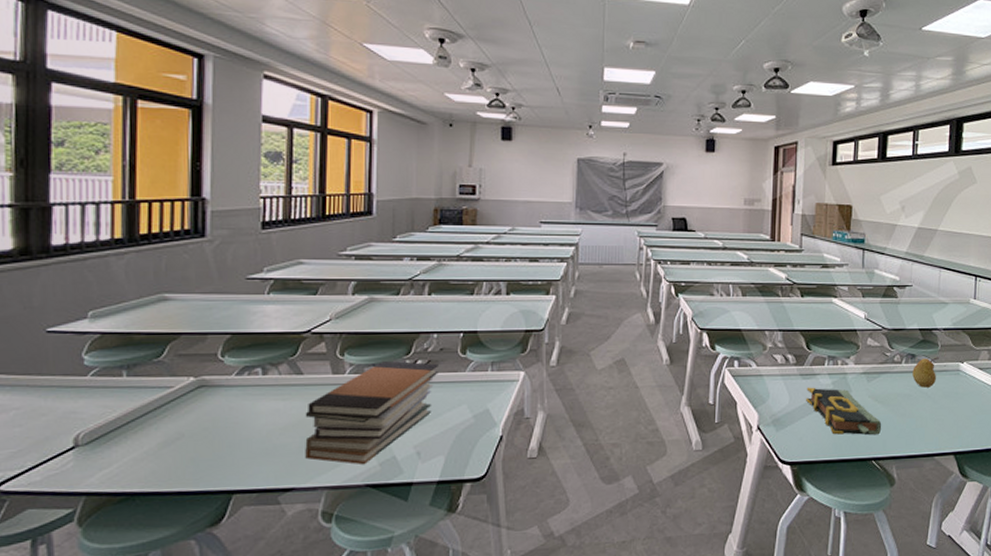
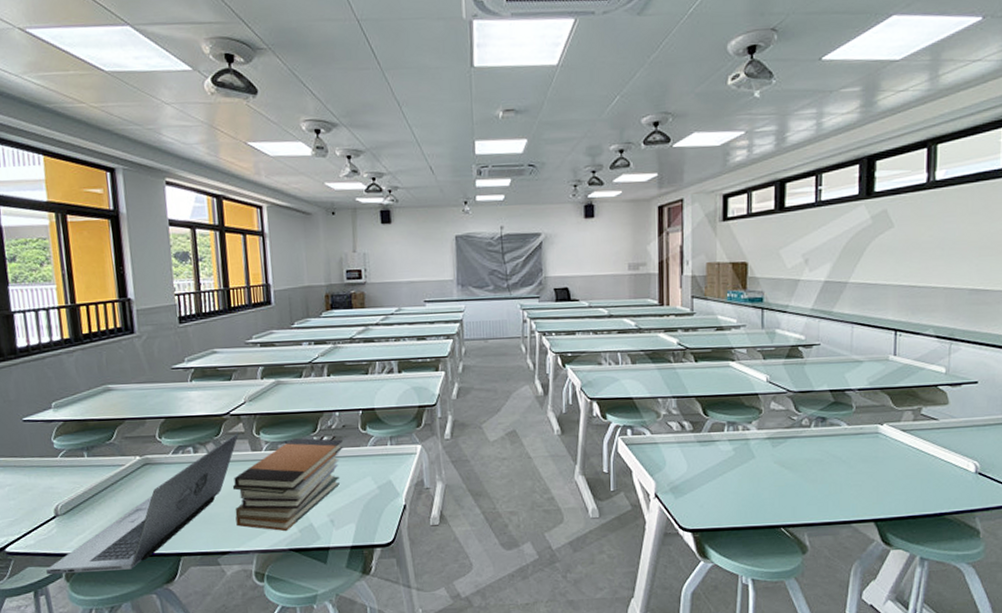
laptop: none [53,353,319,519] -> present [46,433,238,575]
book: present [806,387,882,435] -> none [705,454,791,502]
fruit: present [912,357,939,388] -> none [823,419,854,452]

